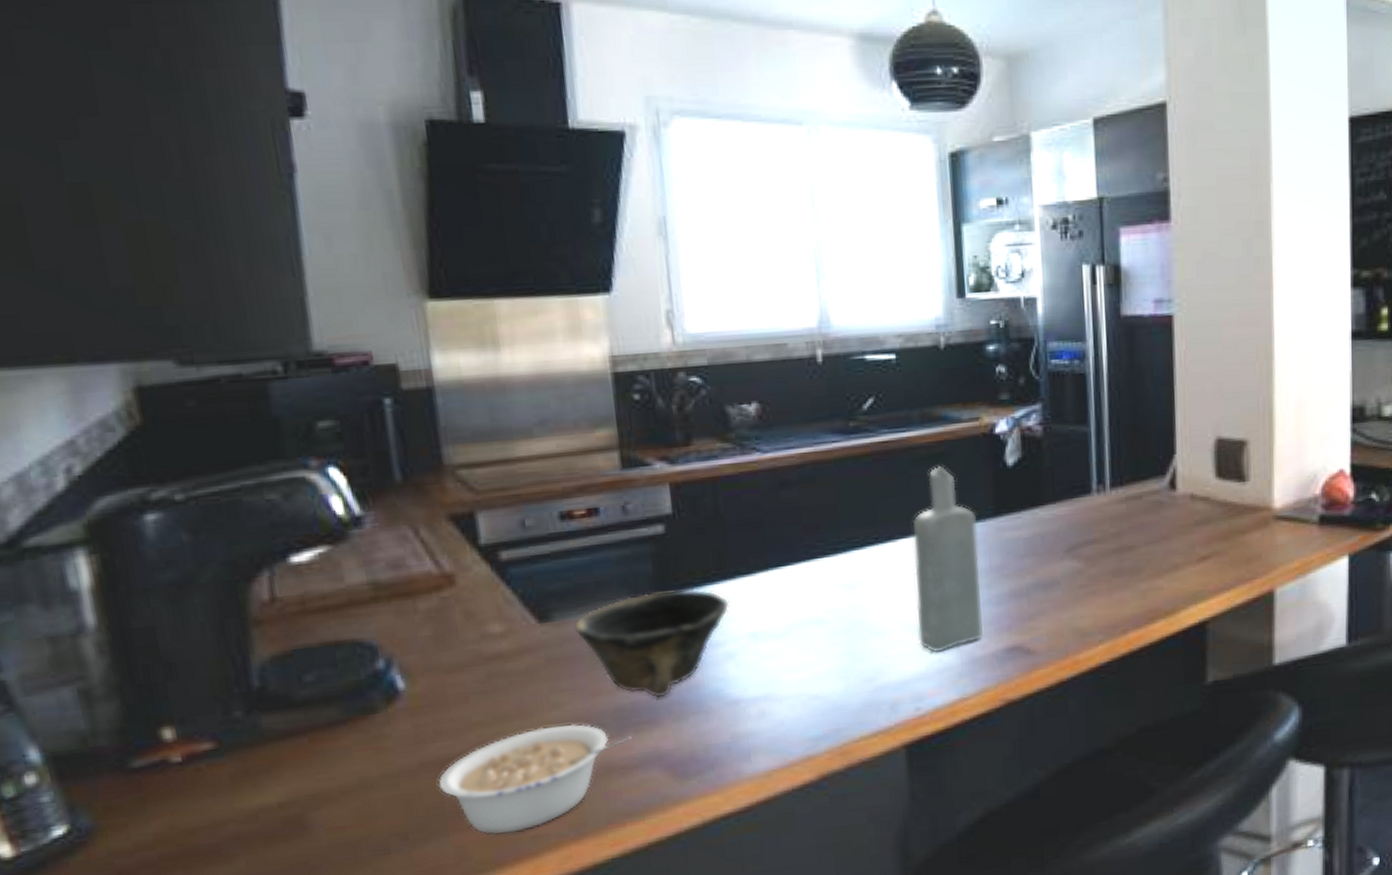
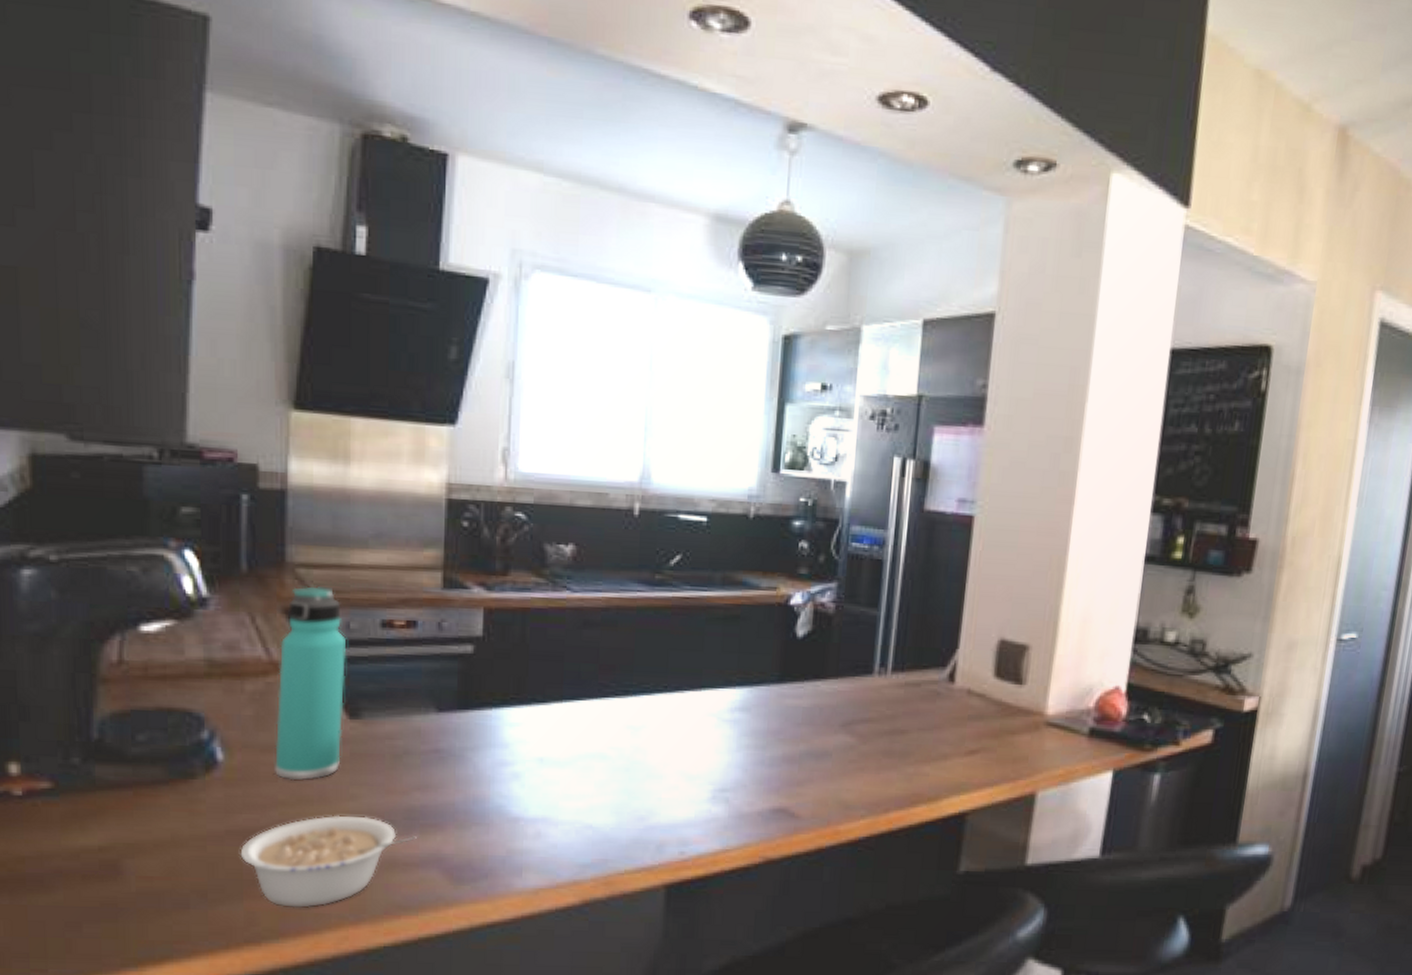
thermos bottle: none [451,484,536,699] -> present [275,585,347,781]
bowl: present [574,589,730,698] -> none [380,705,523,805]
bottle: present [912,465,983,653] -> none [692,627,761,803]

